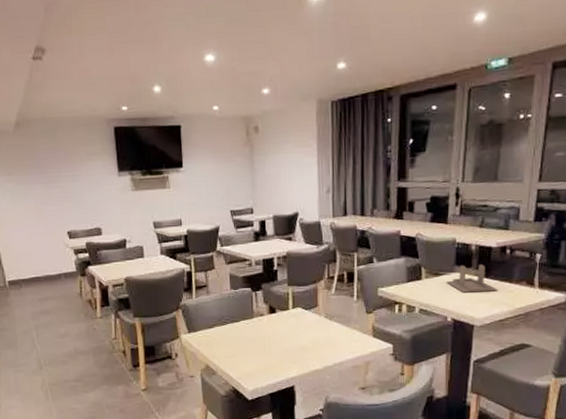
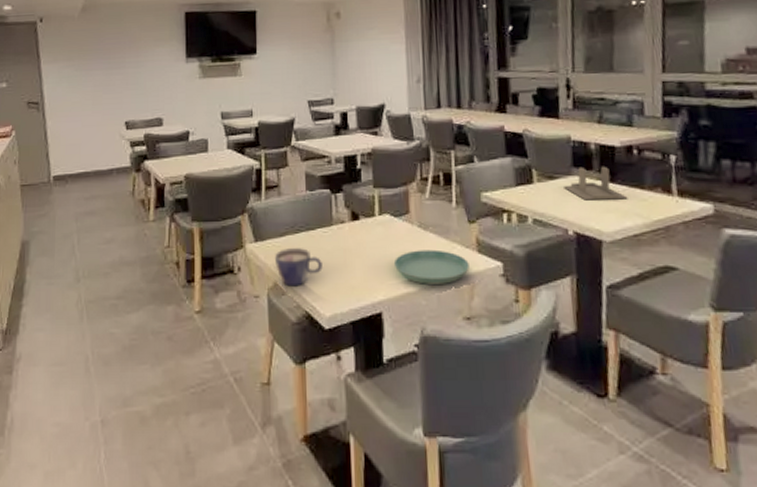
cup: none [206,336,246,368] -> present [275,247,323,287]
saucer: none [304,335,366,363] -> present [393,249,469,284]

